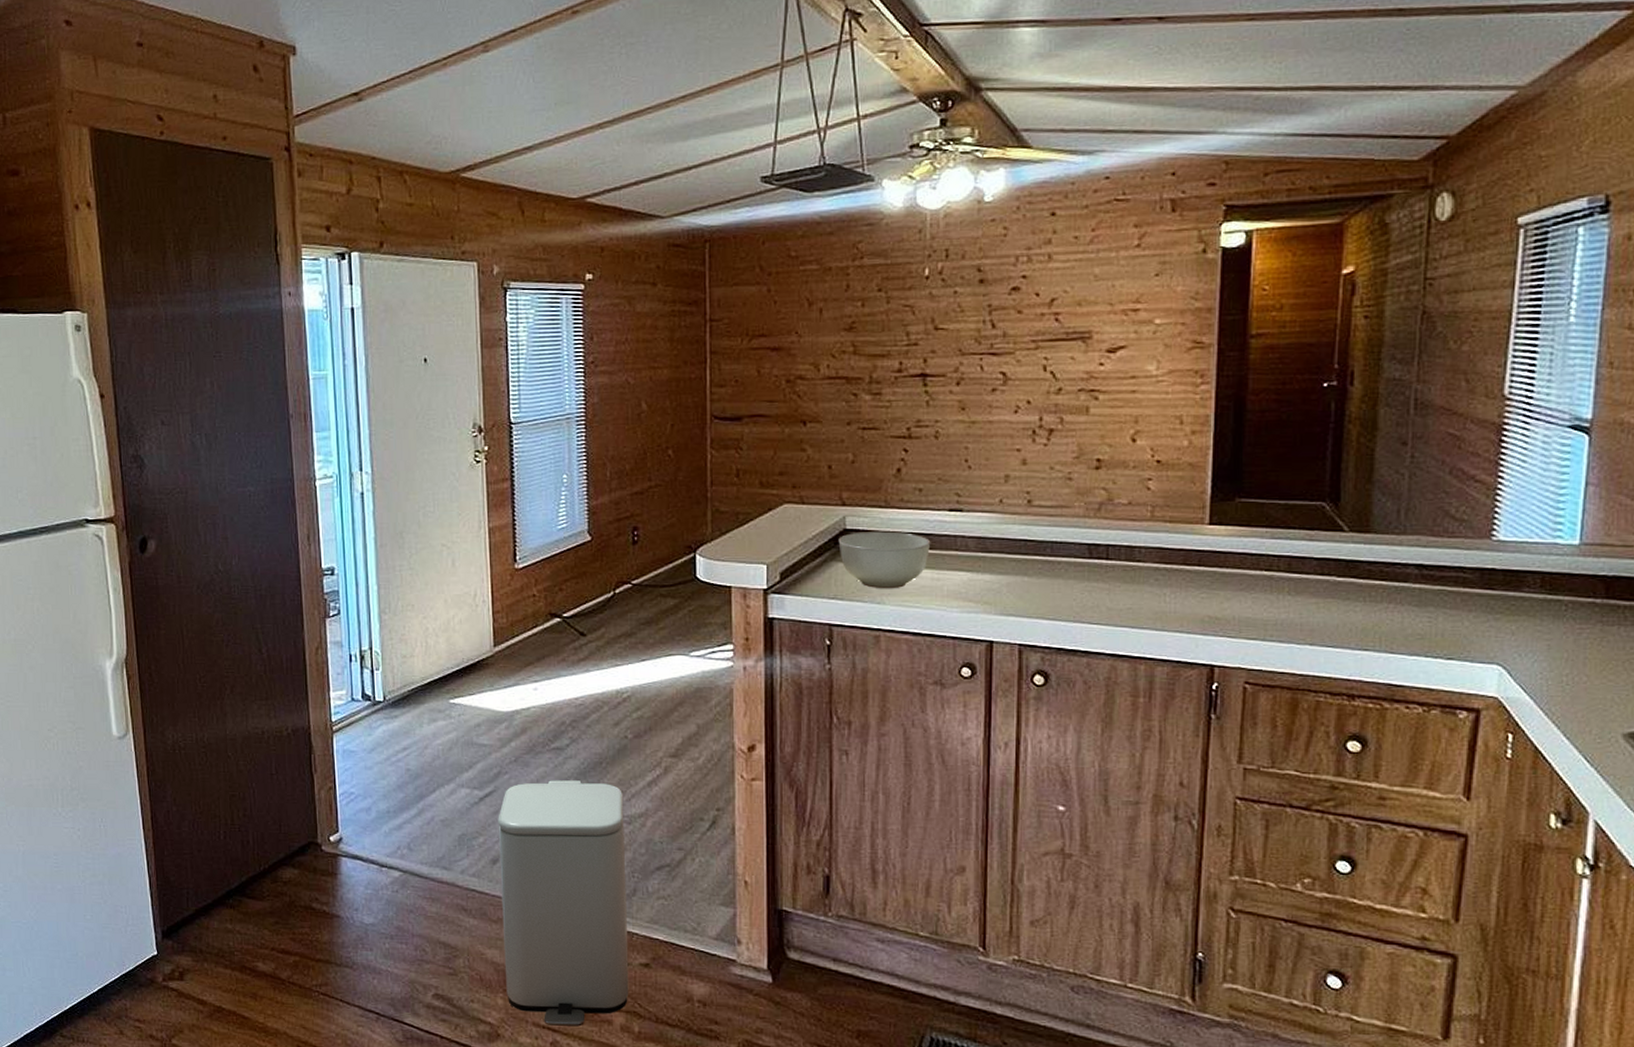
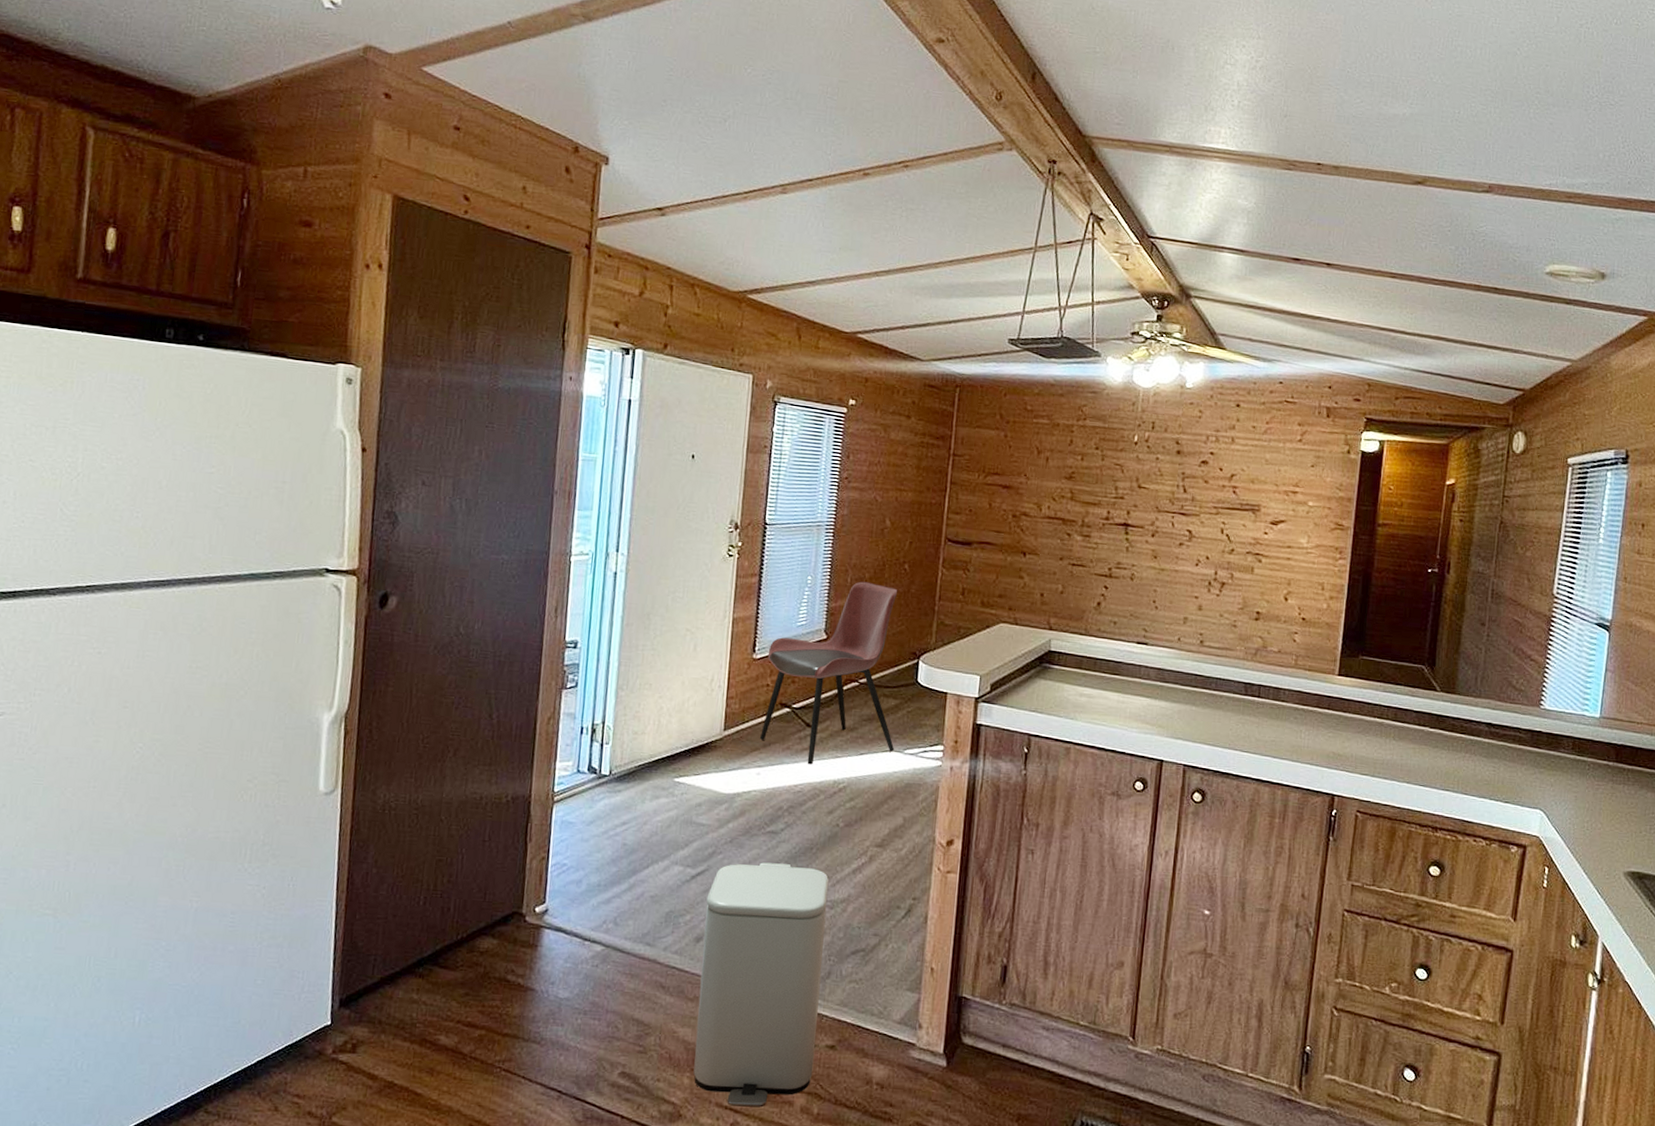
dining chair: none [530,474,679,676] -> present [759,581,898,765]
bowl: present [838,531,931,589] -> none [1043,654,1120,708]

